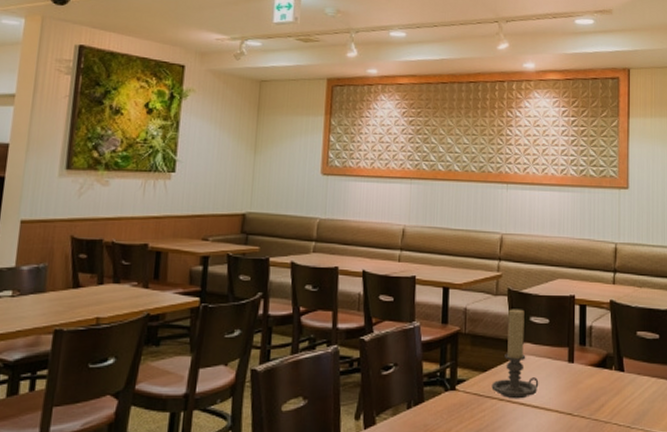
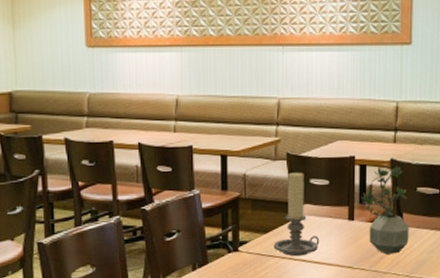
potted plant: none [581,307,630,402] -> present [361,166,409,255]

